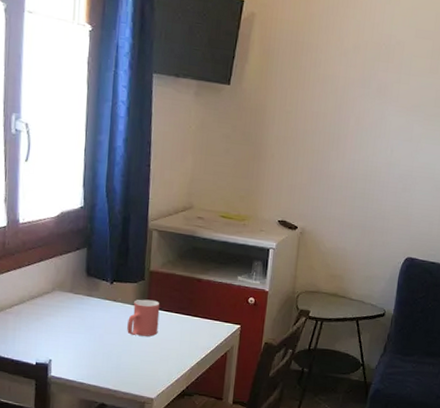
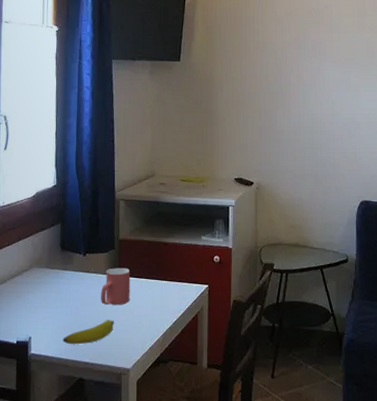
banana: none [85,349,140,372] -> present [62,319,114,345]

